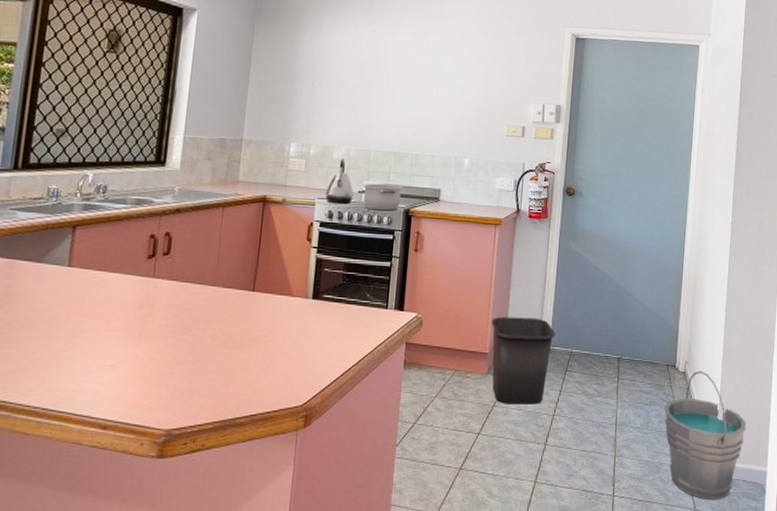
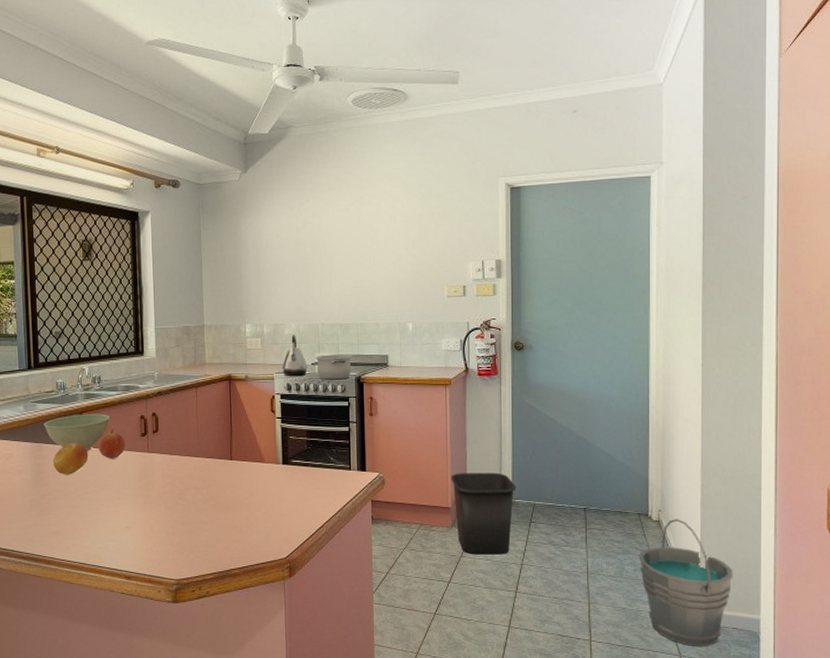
bowl: none [22,227,112,272] -> present [43,413,111,451]
fruit: none [26,261,77,300] -> present [52,442,89,475]
fruit: none [89,247,127,283] -> present [98,429,126,459]

